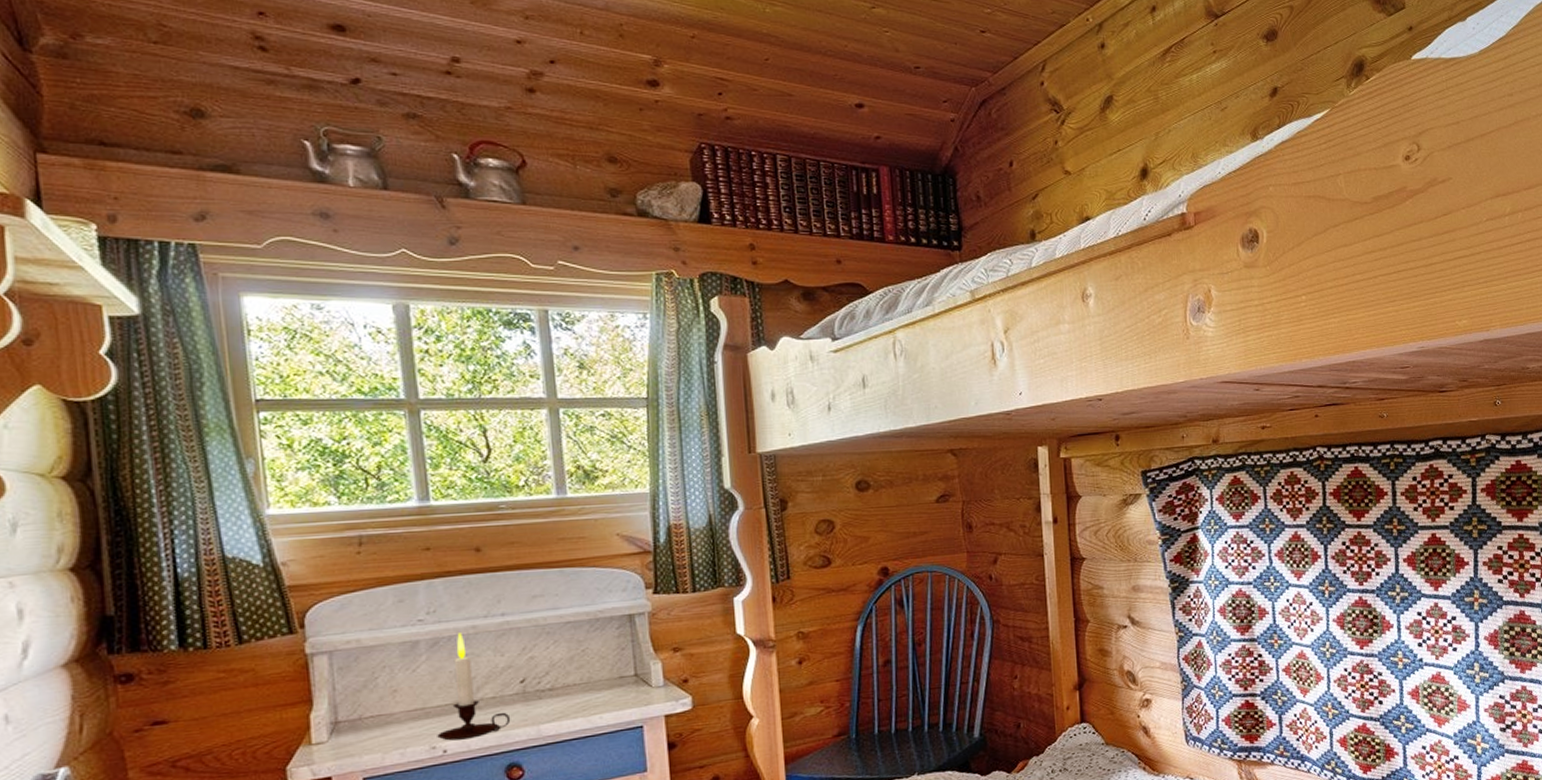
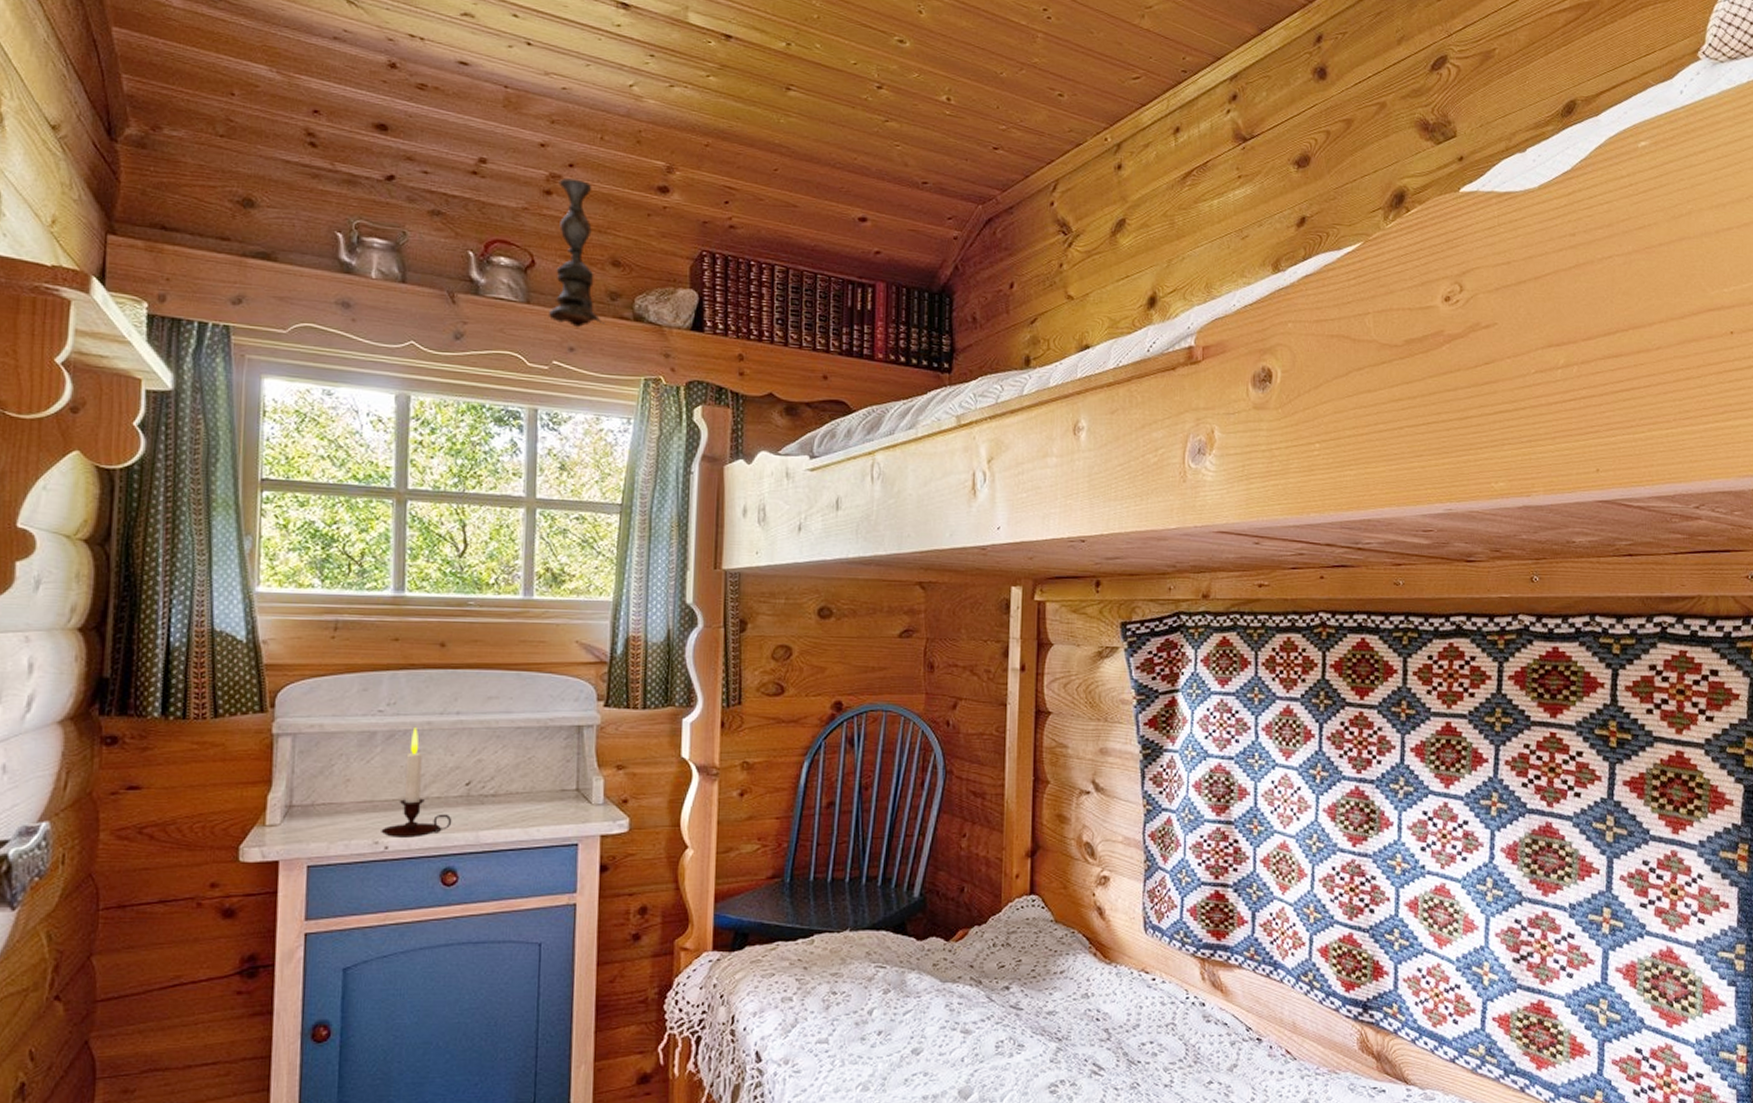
candlestick: none [541,75,609,227] -> present [549,178,606,328]

